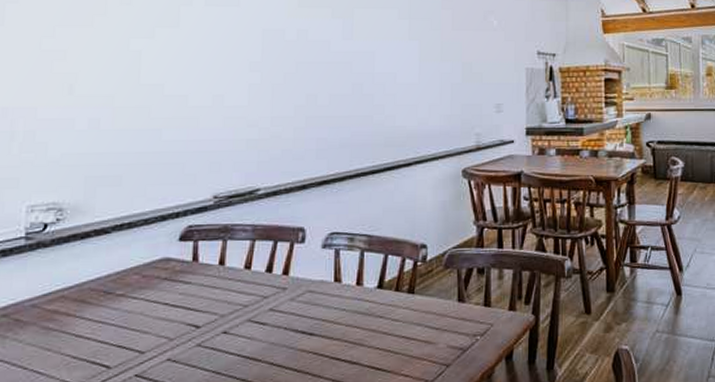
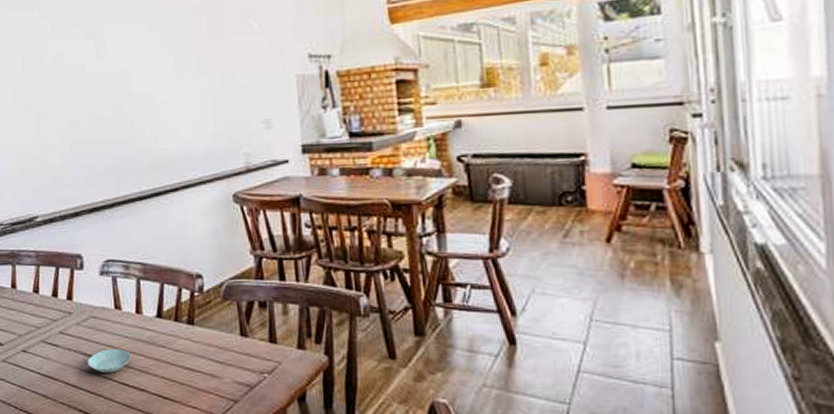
saucer: none [298,323,347,349] -> present [87,349,131,373]

